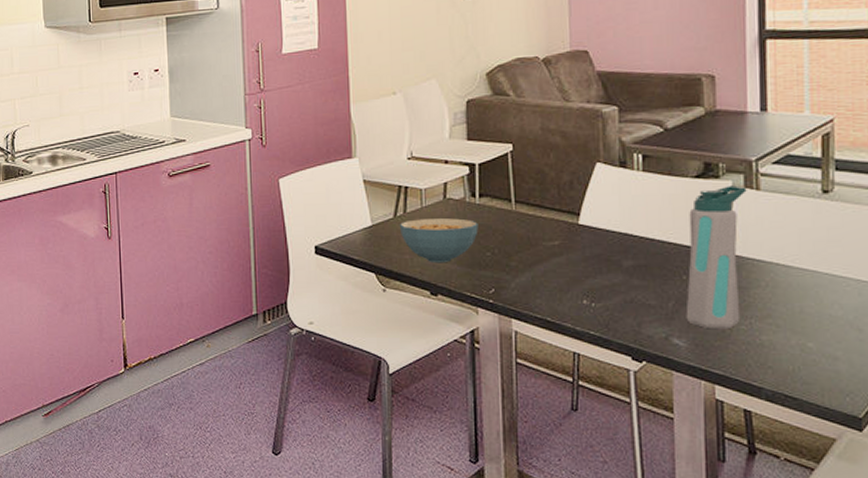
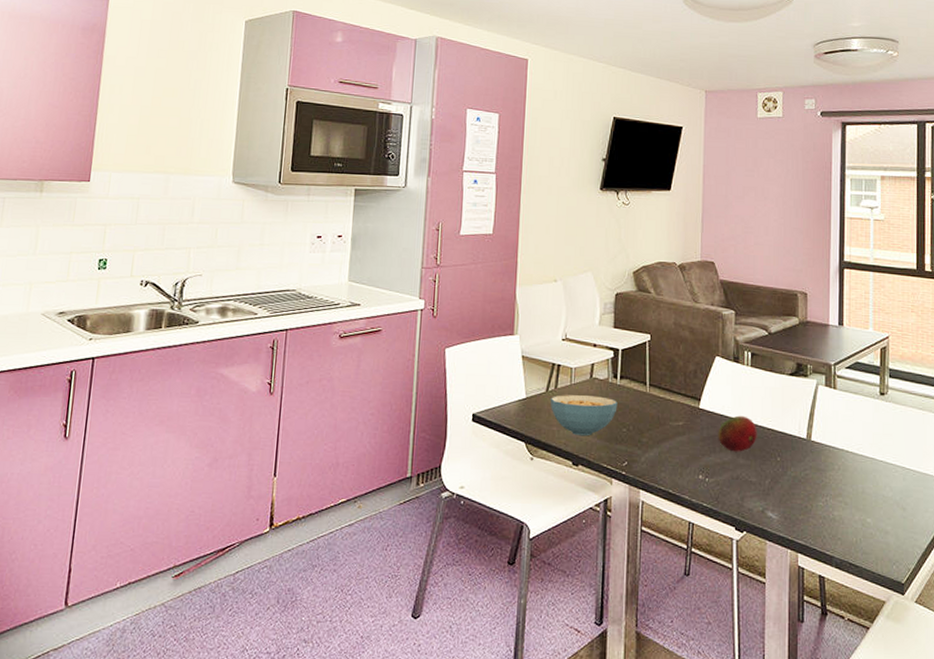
fruit: none [604,229,655,272] -> present [718,415,757,452]
water bottle: present [685,185,747,330] -> none [778,384,827,505]

